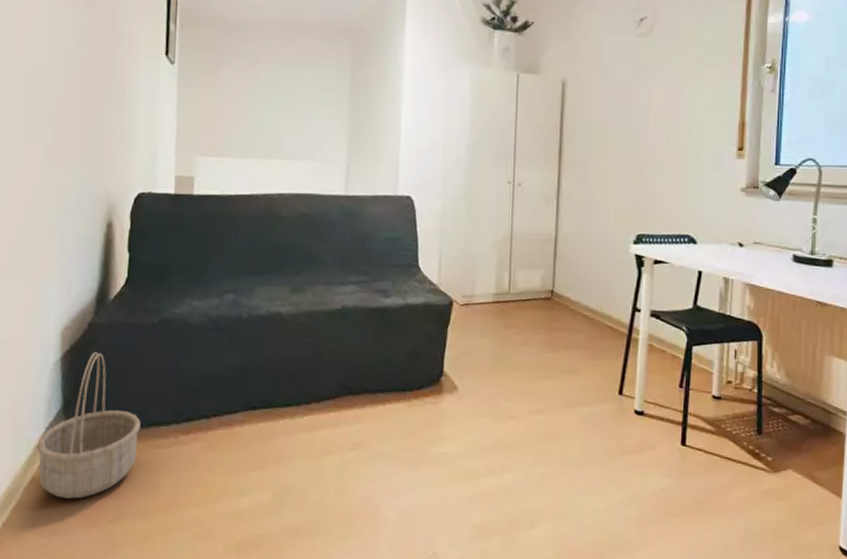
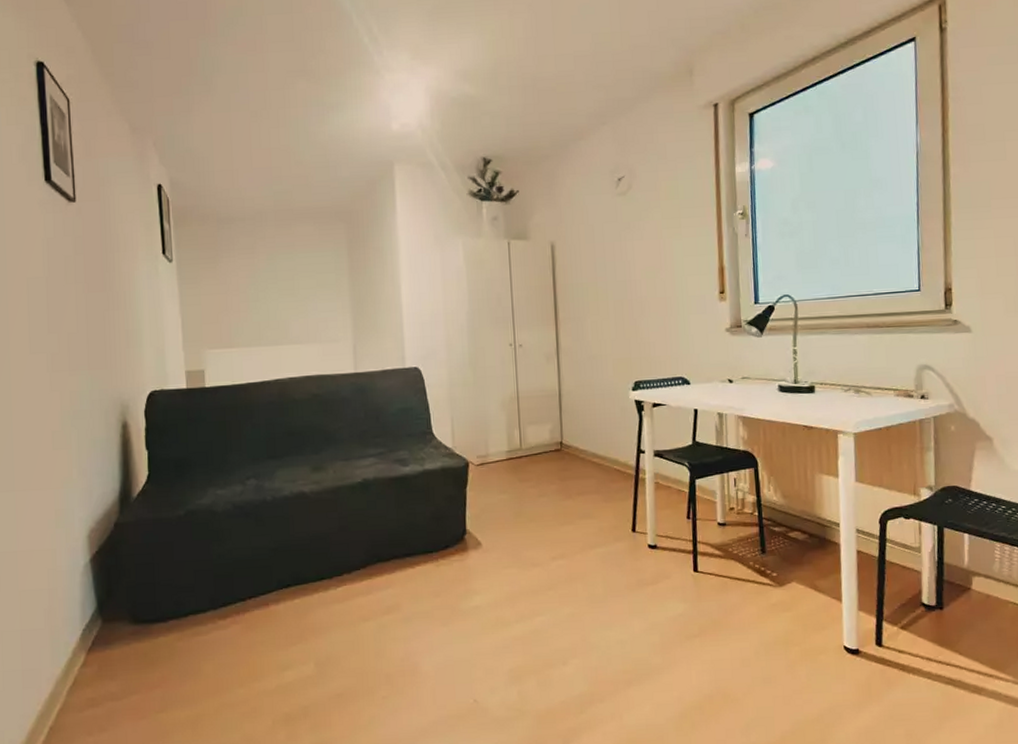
basket: present [36,352,141,499] -> none [75,550,178,696]

